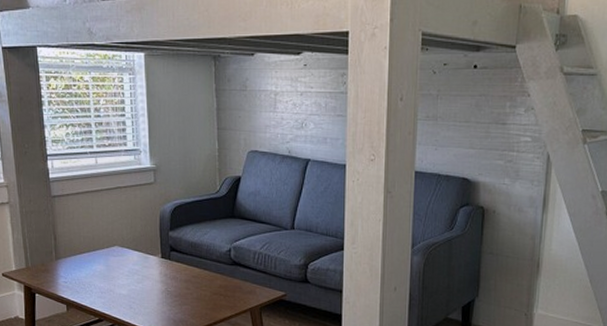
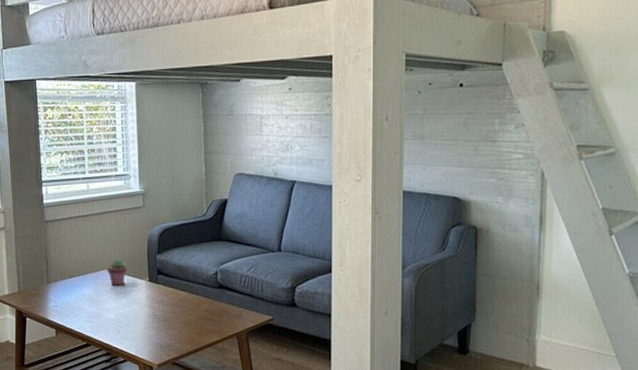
potted succulent: none [118,235,140,262] -> present [107,259,128,286]

